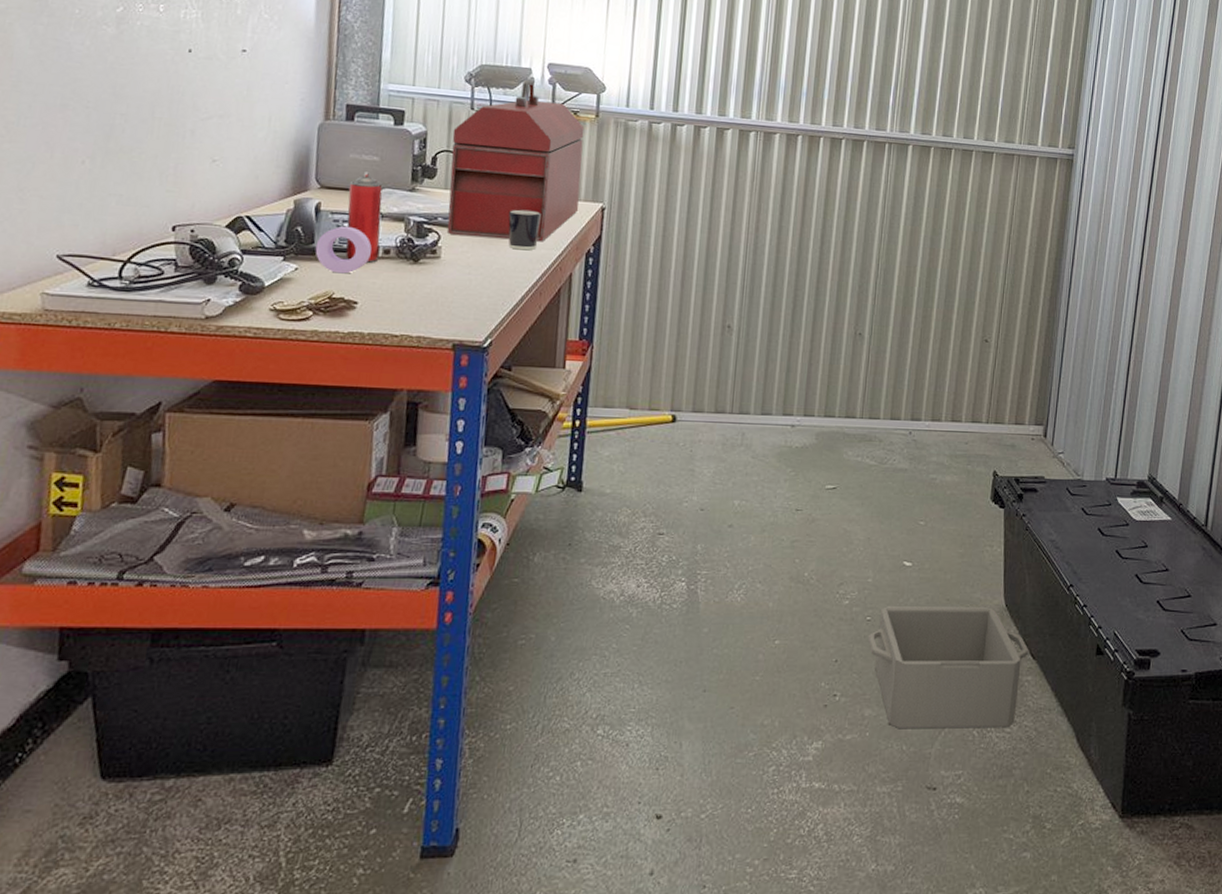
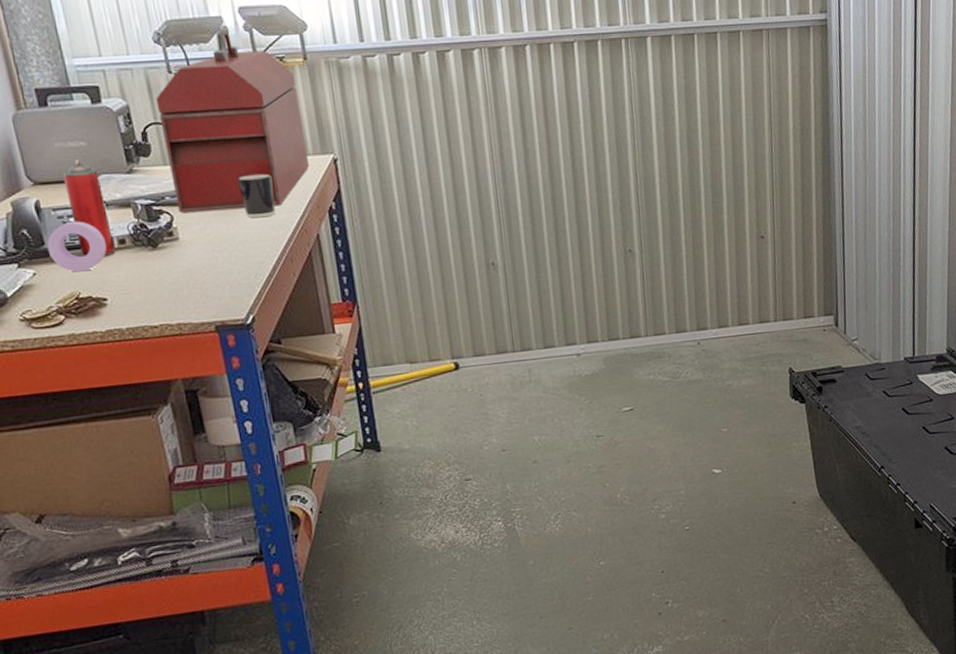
storage box: present [867,606,1029,729] -> none [689,499,849,624]

